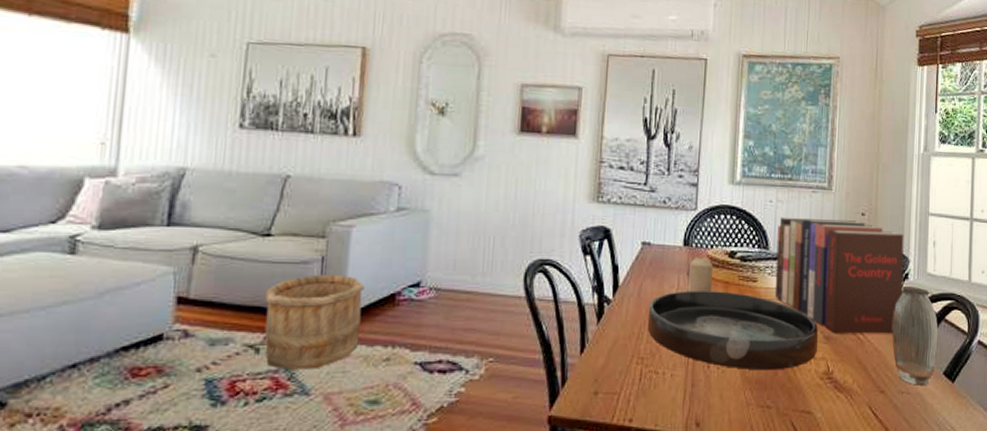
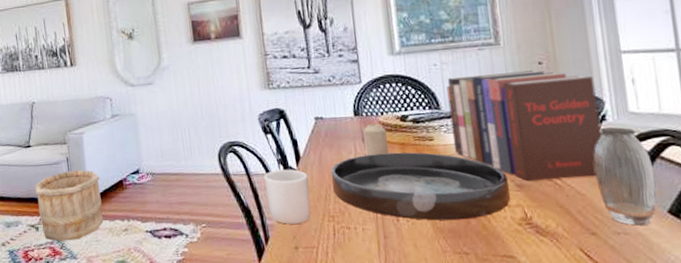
mug: none [572,298,623,364] -> present [263,169,311,224]

